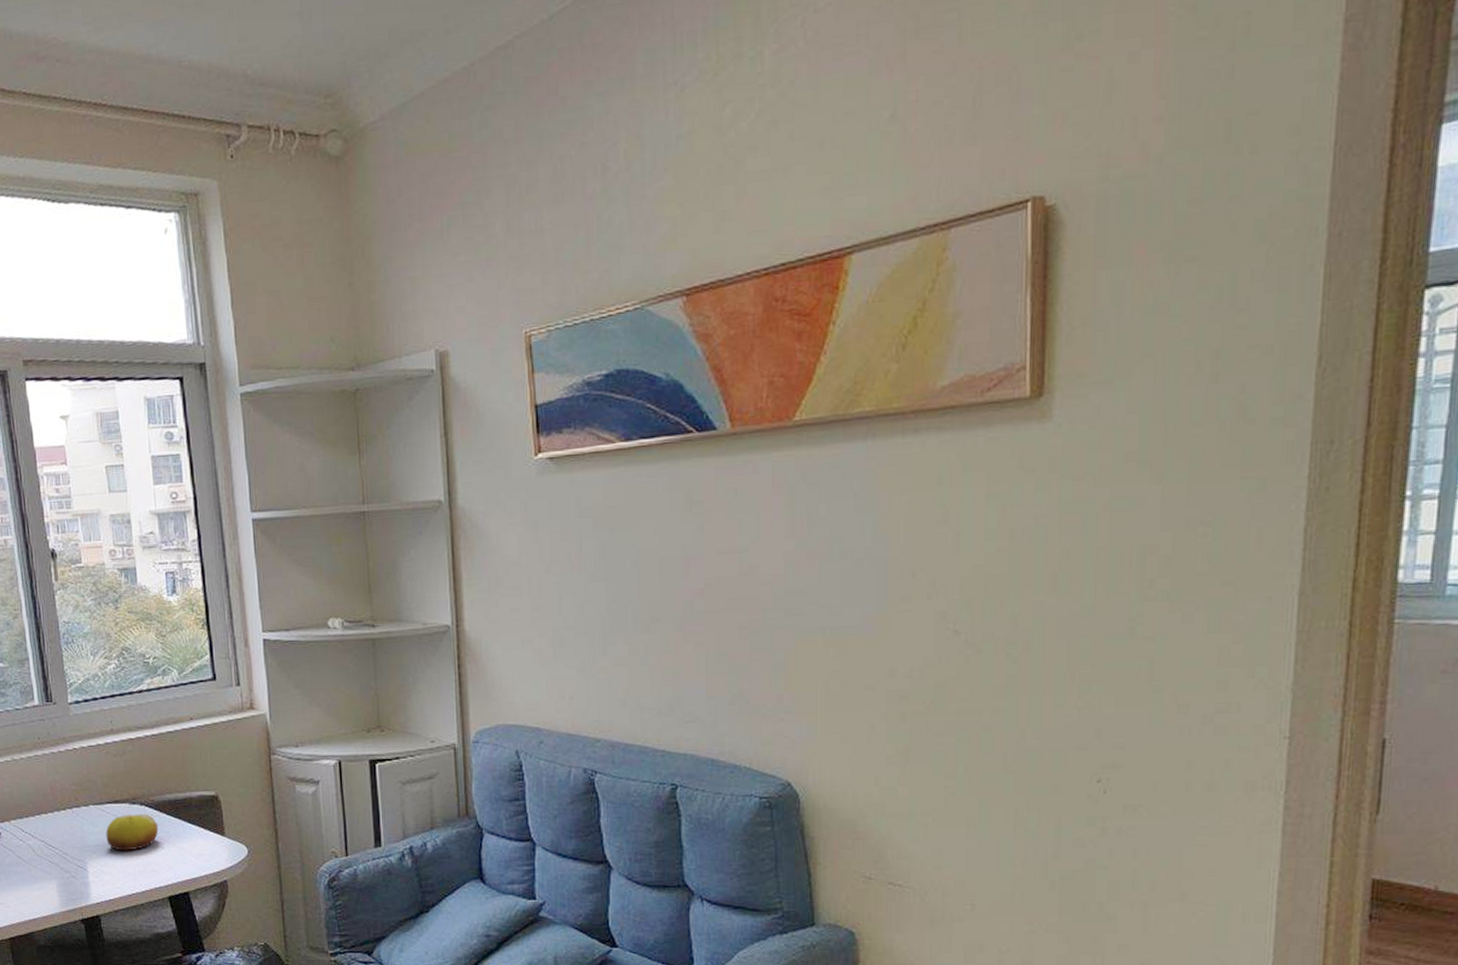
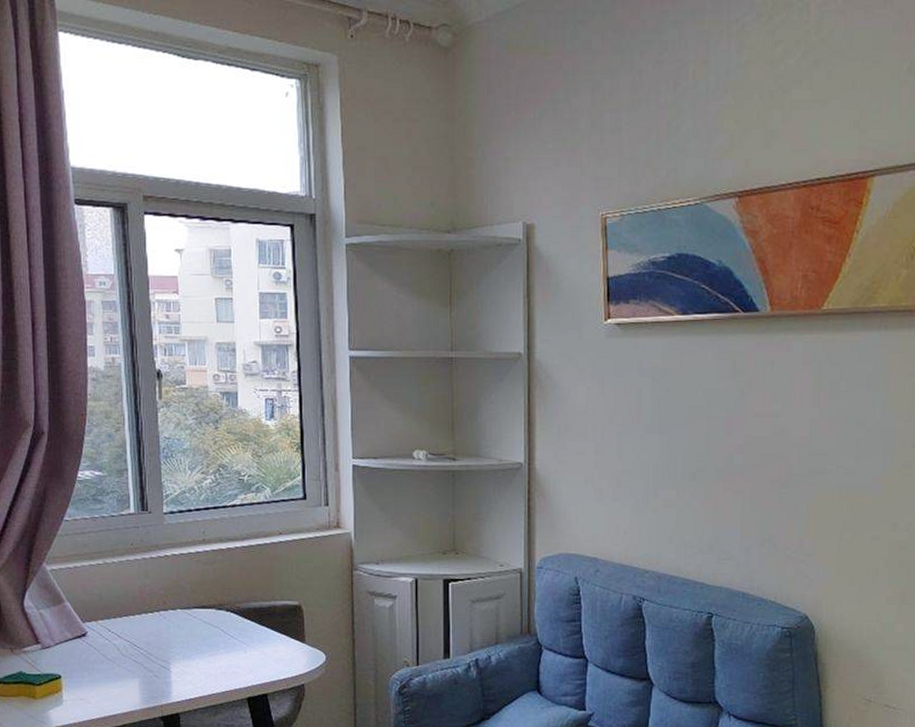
fruit: present [106,813,159,851] -> none [191,619,242,654]

